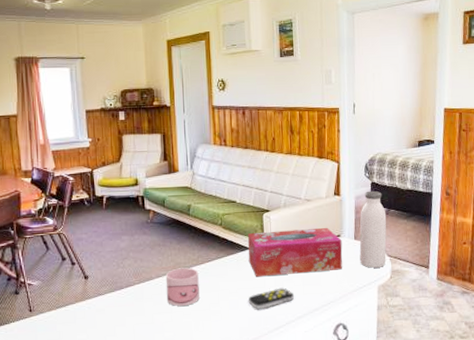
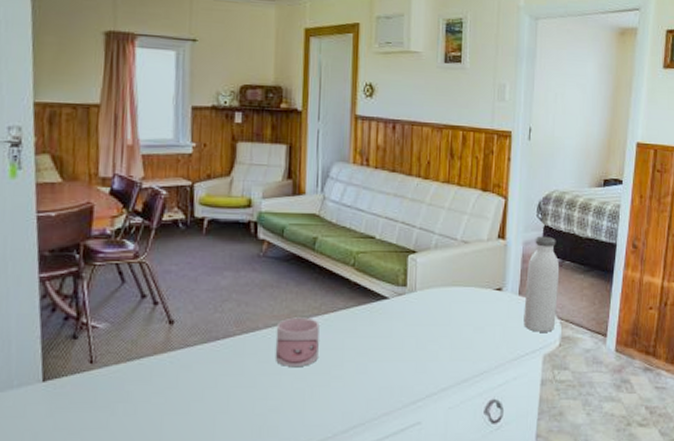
tissue box: present [247,227,343,277] -> none [384,277,504,335]
remote control: present [249,287,294,310] -> none [381,350,438,377]

